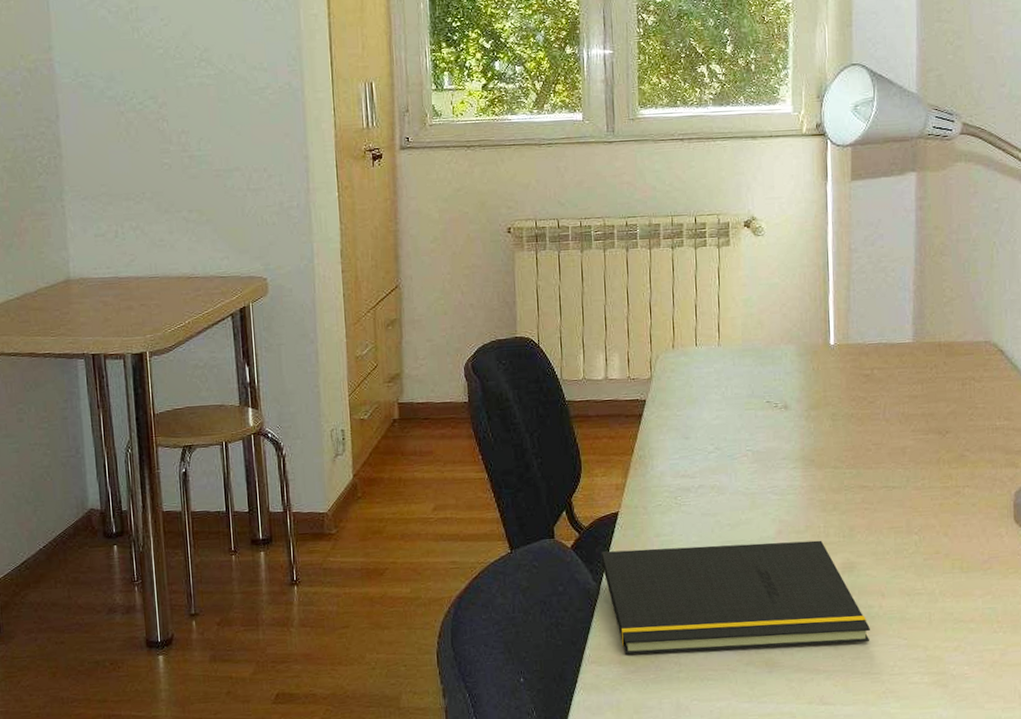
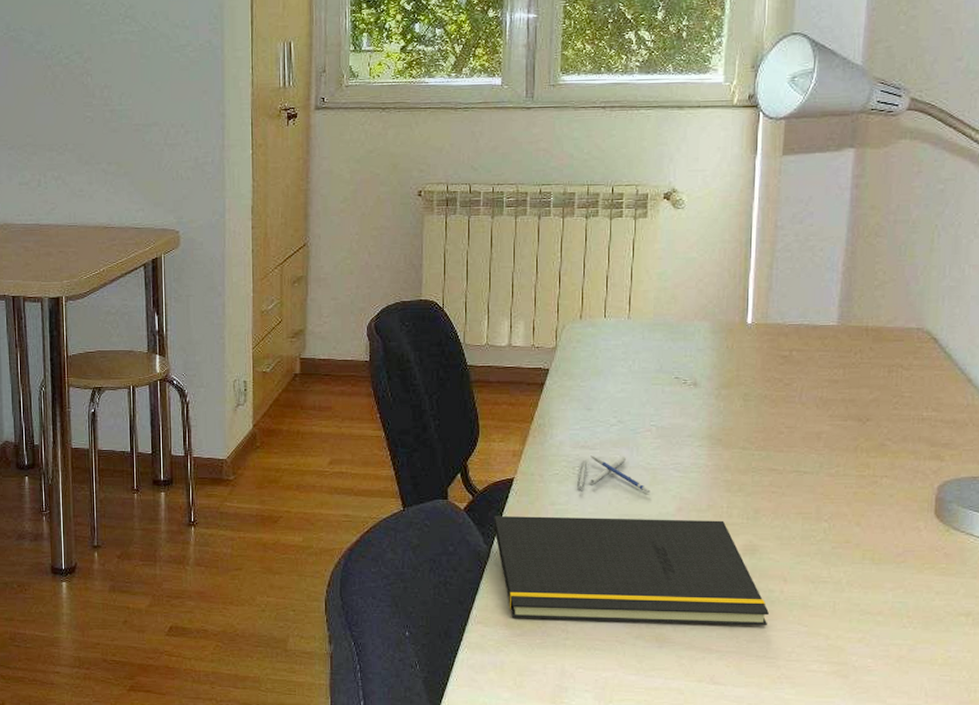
pen: none [680,483,751,519] -> present [577,455,650,494]

